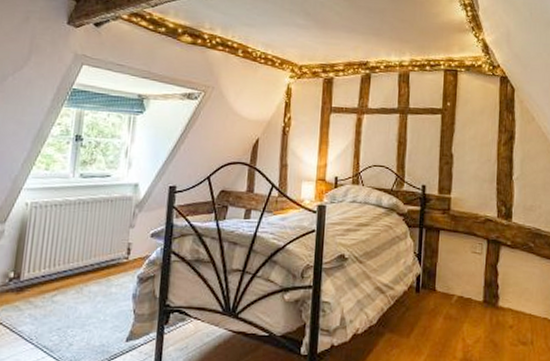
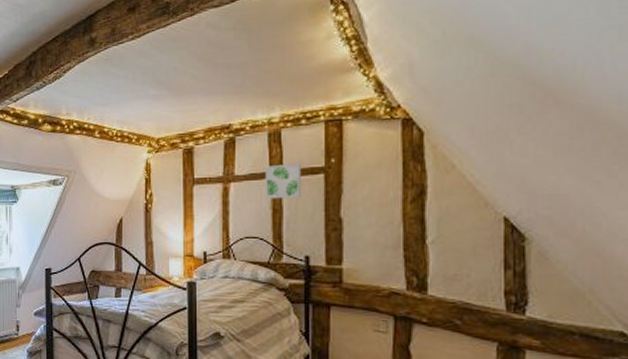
wall art: none [393,102,424,134] -> present [264,163,302,199]

